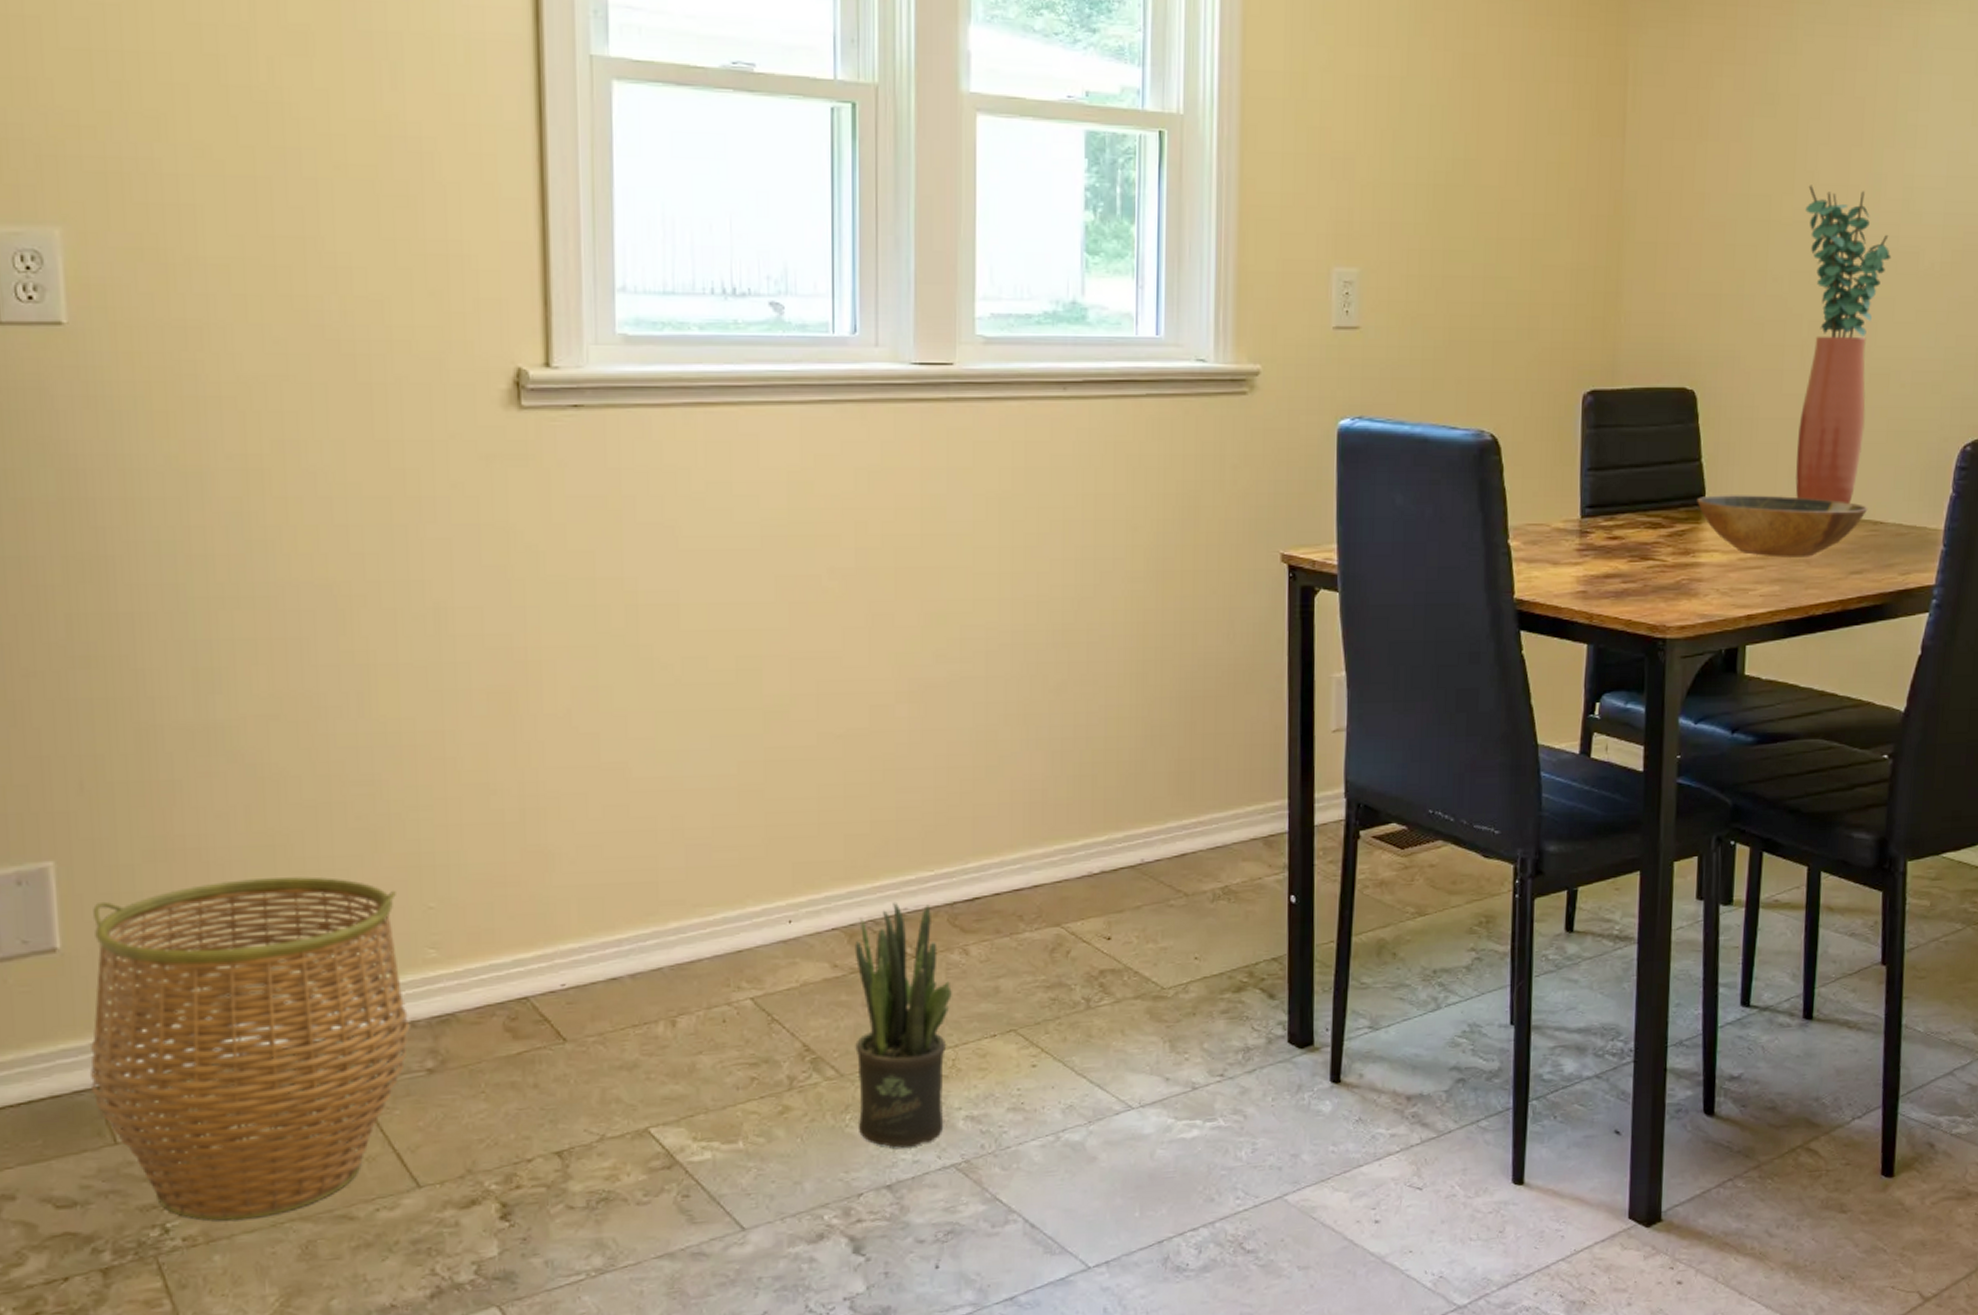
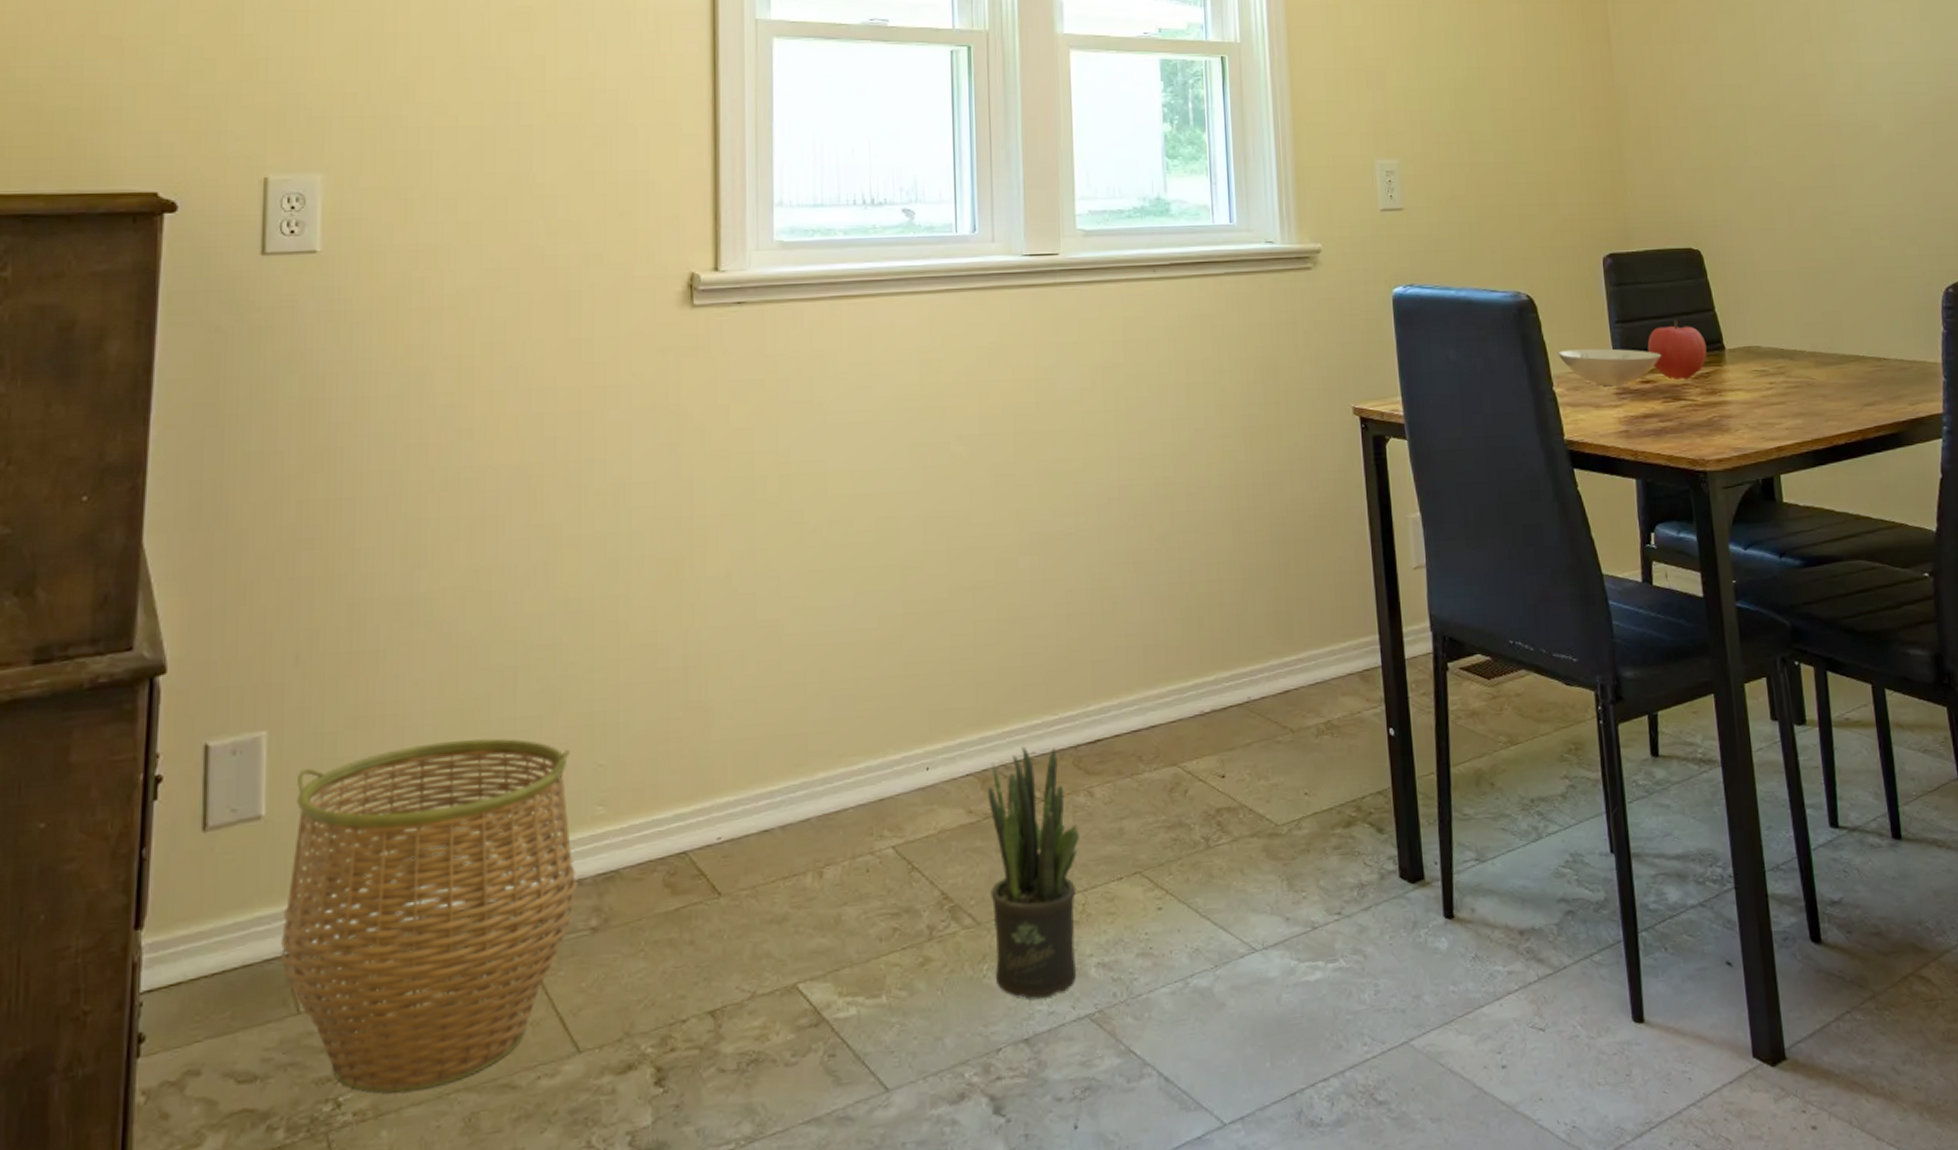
decorative bowl: none [1518,499,1635,542] -> present [1557,348,1662,387]
fruit: none [1619,469,1686,538] -> present [1647,320,1707,381]
bowl: present [1697,495,1868,558] -> none [1716,338,1871,394]
vase: present [1795,185,1892,503] -> none [1772,75,1856,343]

